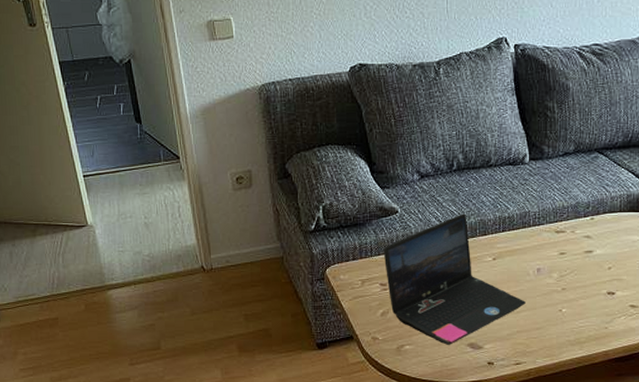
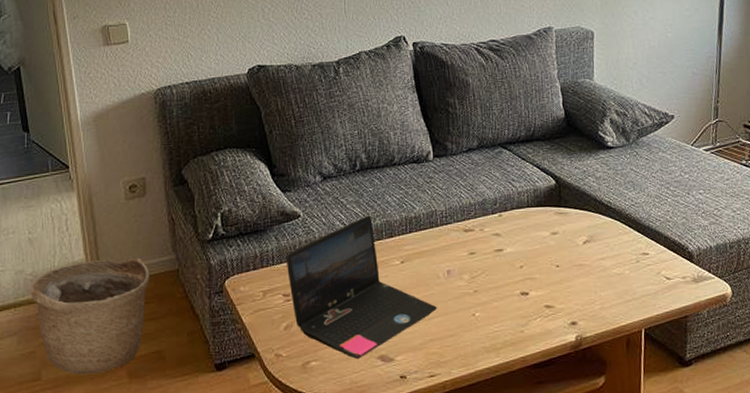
basket: none [148,244,257,347] -> present [30,257,150,375]

